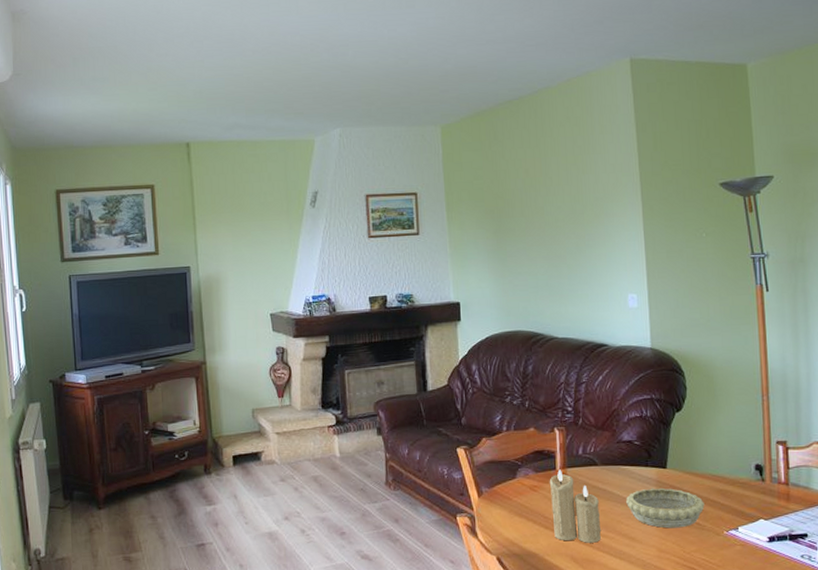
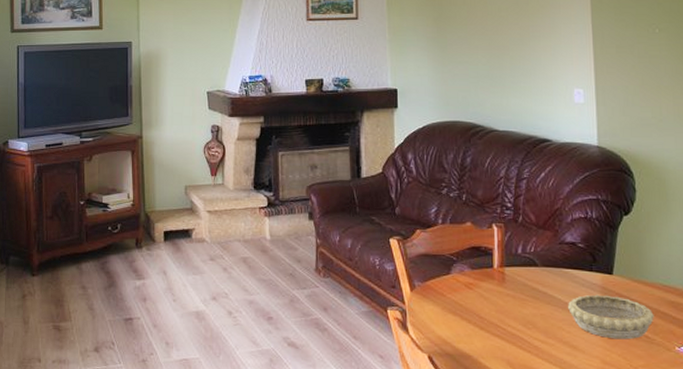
candle: present [549,469,602,543] -> none [485,268,541,349]

